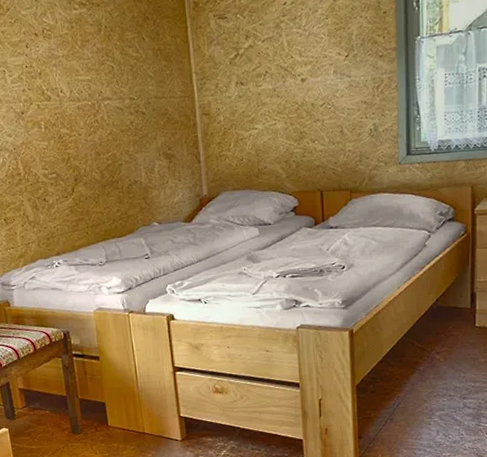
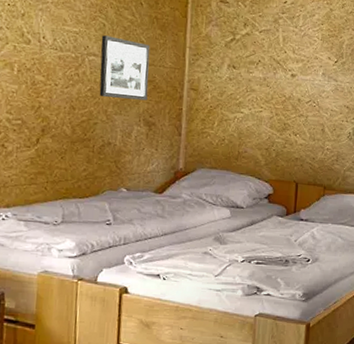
picture frame: none [112,77,164,139] -> present [99,35,151,101]

